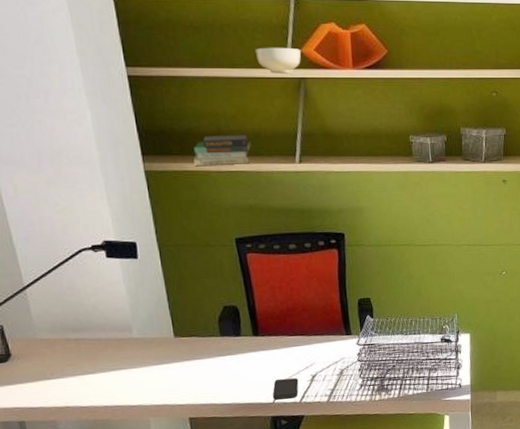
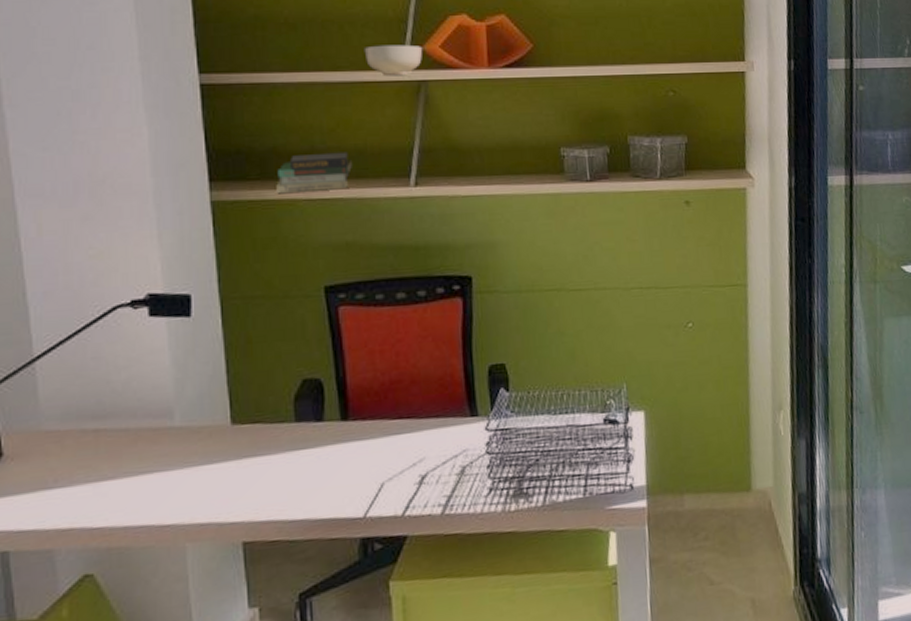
mobile phone: present [273,378,299,400] -> none [364,480,402,513]

